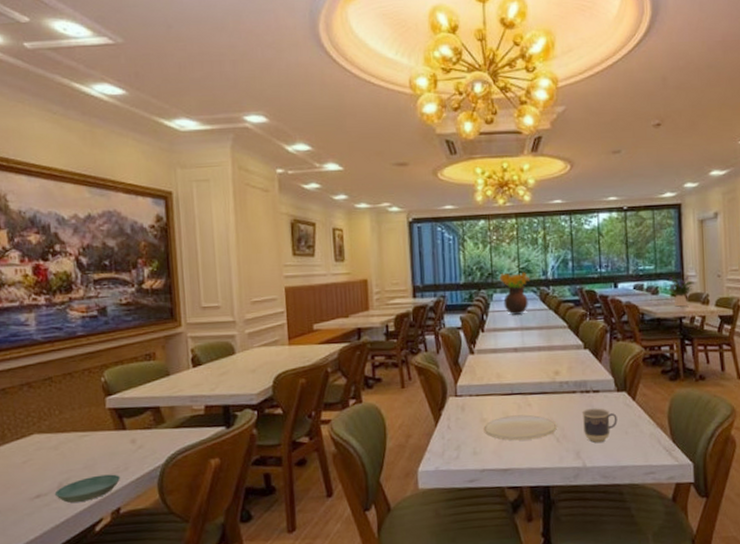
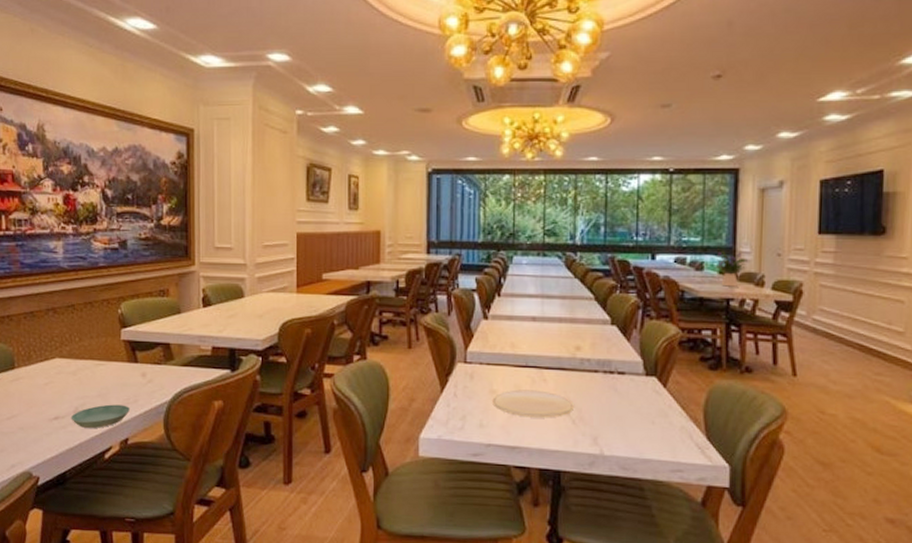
flower arrangement: present [499,271,530,315] -> none [522,233,555,281]
cup: present [581,408,618,443] -> none [603,391,644,430]

